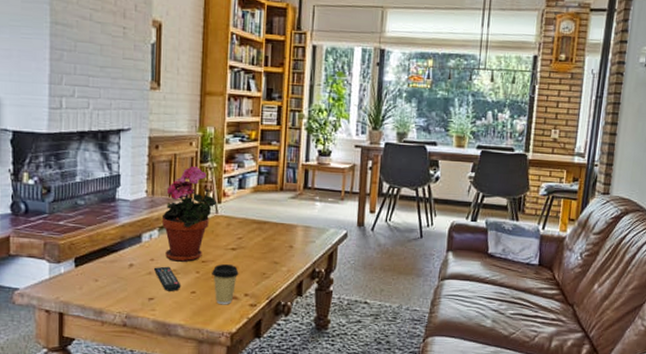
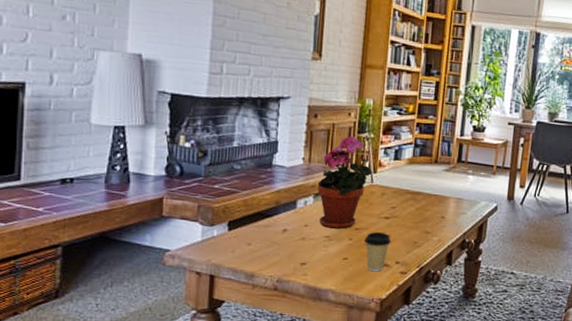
remote control: present [153,266,181,291] -> none [307,232,334,257]

